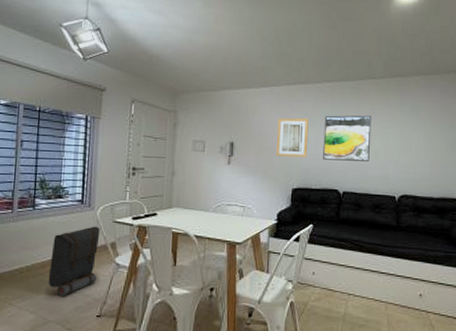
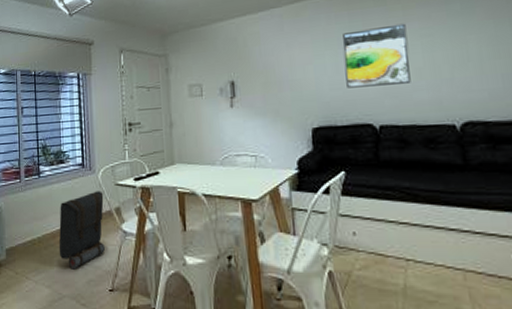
wall art: present [276,118,309,158] -> none [283,39,326,92]

